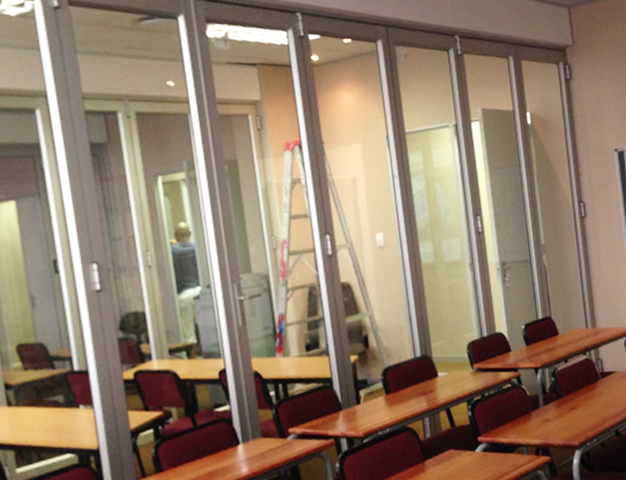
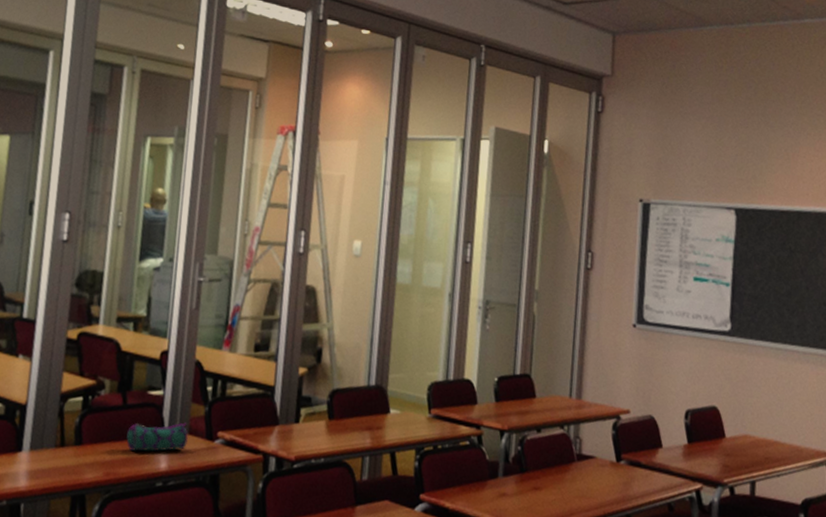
pencil case: none [203,428,263,465] -> present [126,422,188,452]

